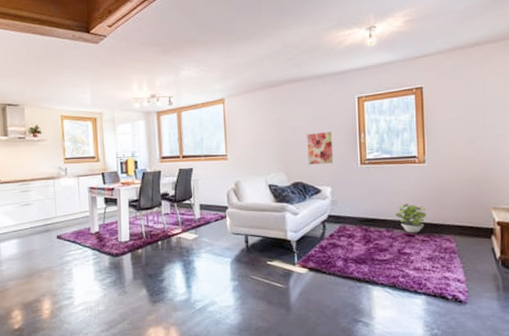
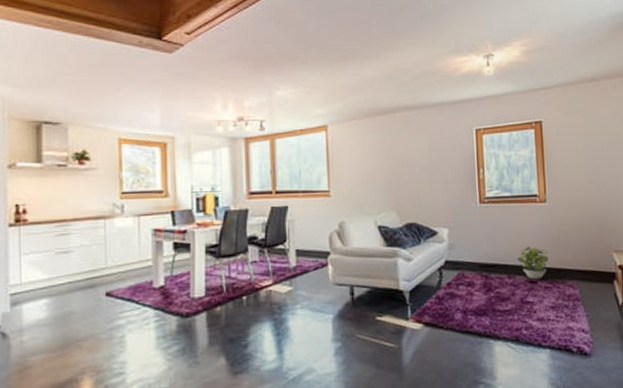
wall art: present [307,131,334,165] -> none [421,166,451,203]

